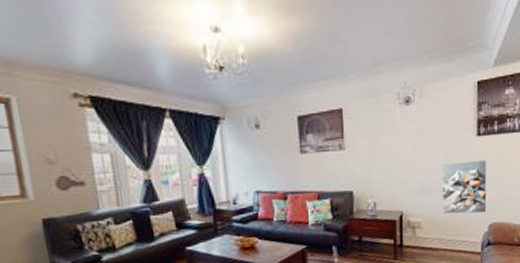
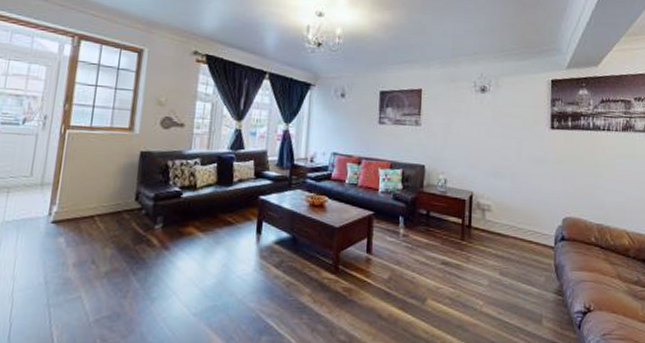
wall art: present [443,159,487,214] -> none [514,151,561,206]

